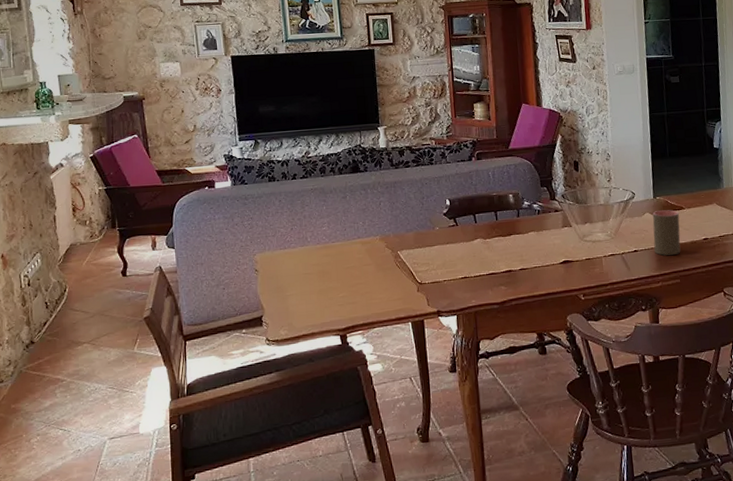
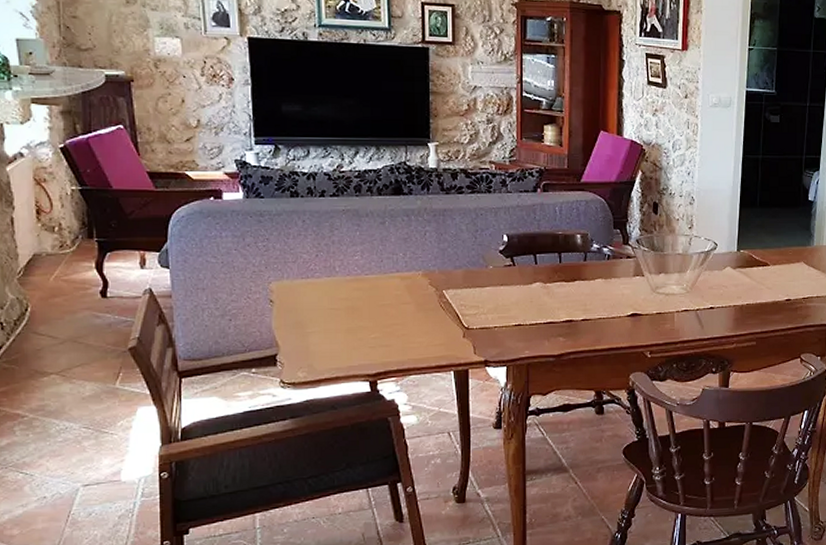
cup: present [652,210,681,256] -> none [732,265,763,315]

